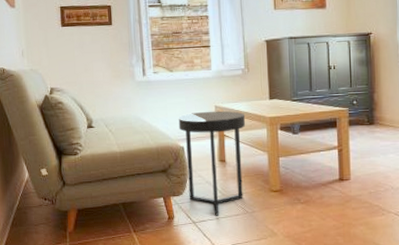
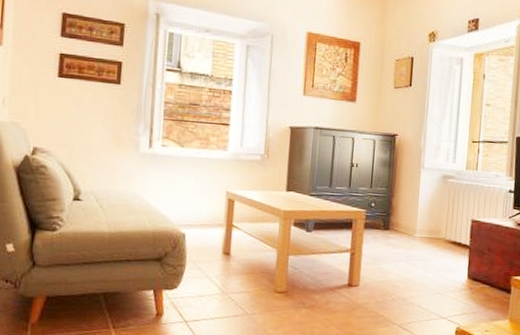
side table: present [178,110,246,216] -> none [182,196,259,316]

